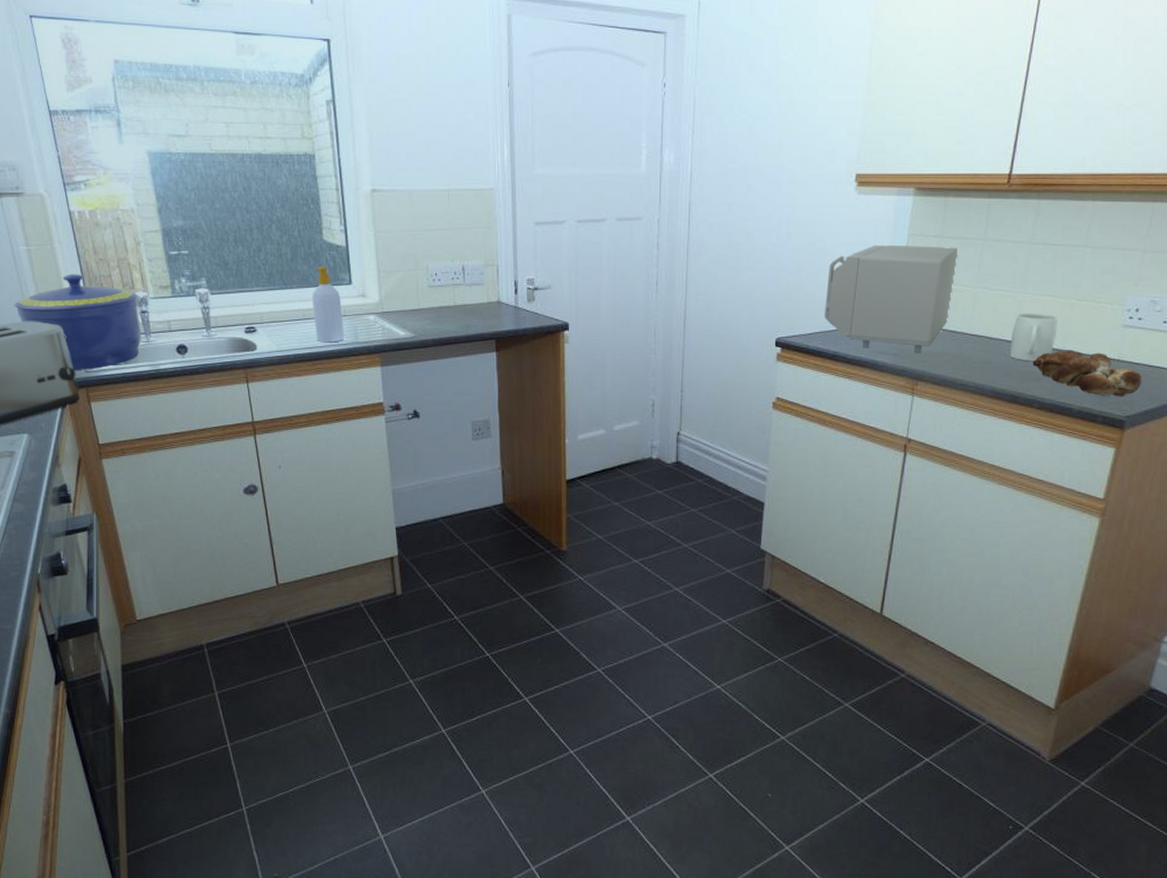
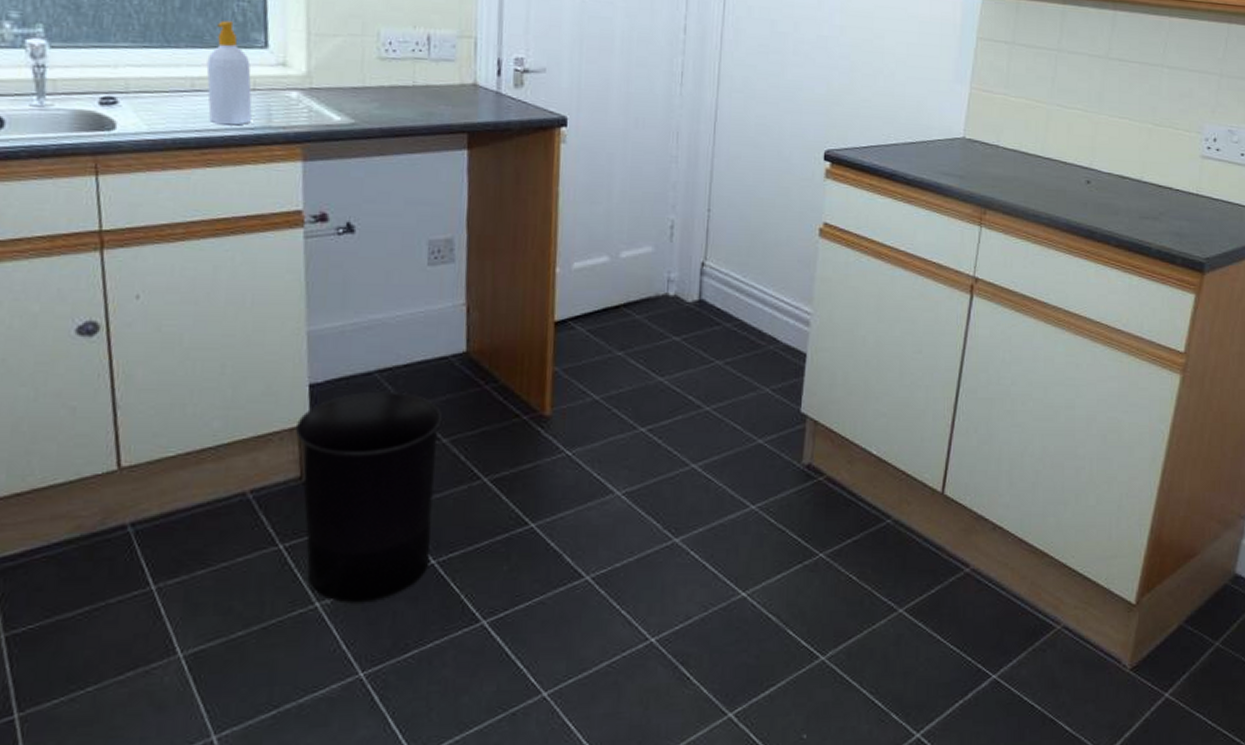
waste bin: none [388,532,488,680] -> present [294,391,441,602]
microwave: present [825,245,958,352] -> none [882,47,1031,176]
mug: present [1009,313,1058,362] -> none [1085,136,1135,193]
bread loaf: present [1032,350,1142,397] -> none [1109,180,1221,236]

